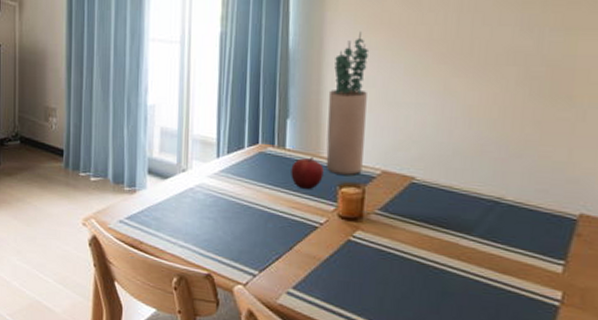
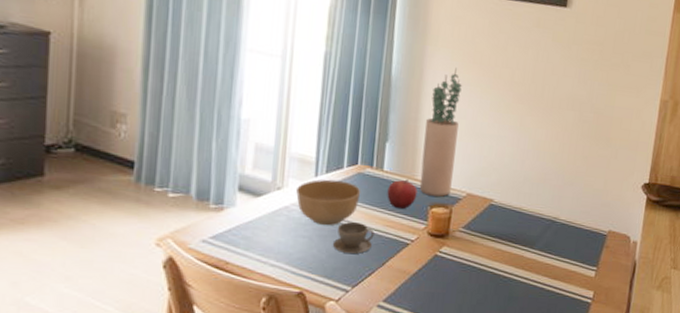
bowl: none [200,160,264,208] -> present [296,179,361,226]
teacup: none [237,203,280,237] -> present [332,222,374,254]

